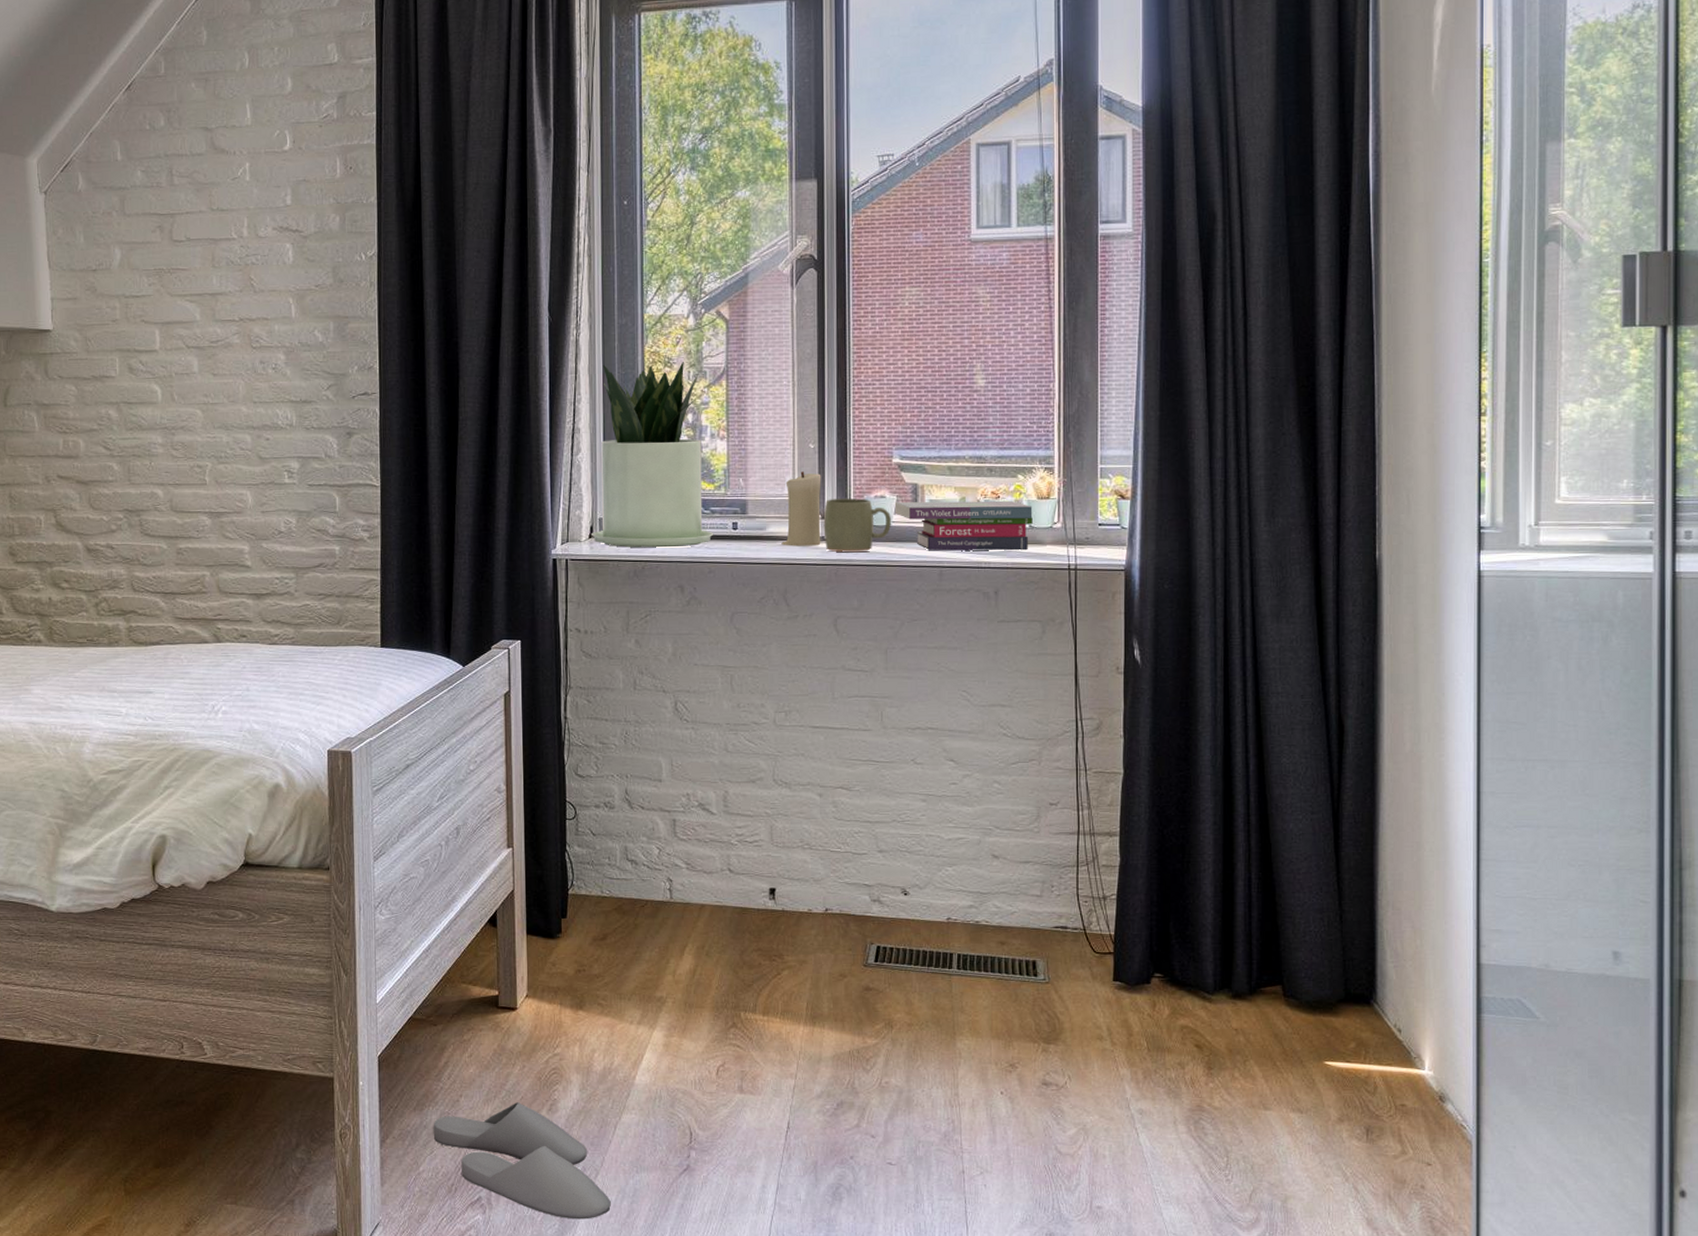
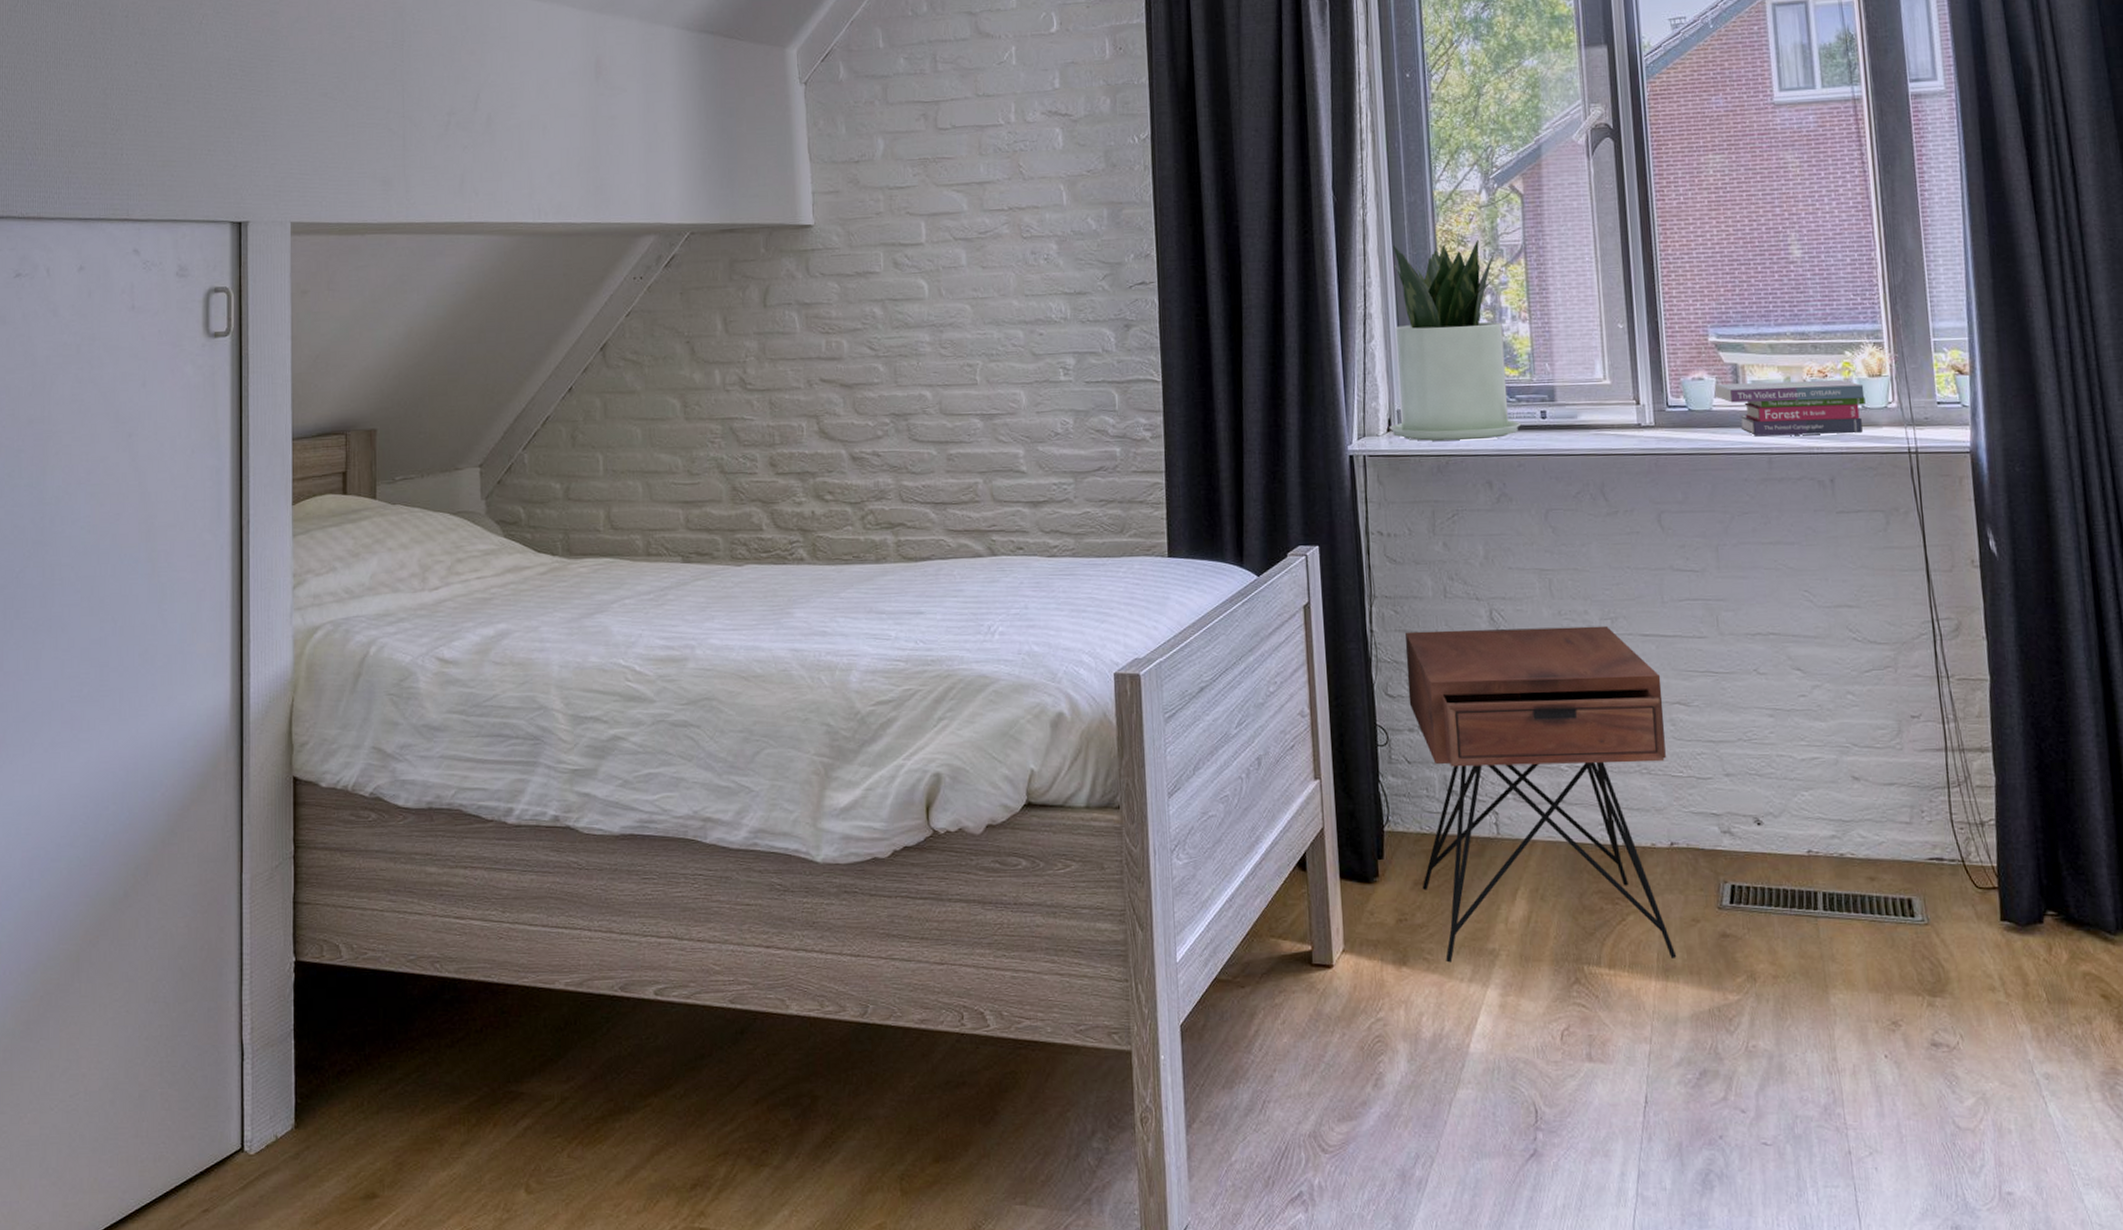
slippers: present [433,1102,611,1220] -> none [1244,1077,1450,1218]
nightstand: none [596,718,827,1008] -> present [1405,625,1677,963]
candle: present [781,471,821,547] -> none [1595,353,1638,436]
mug: present [823,498,891,553] -> none [1638,381,1712,441]

